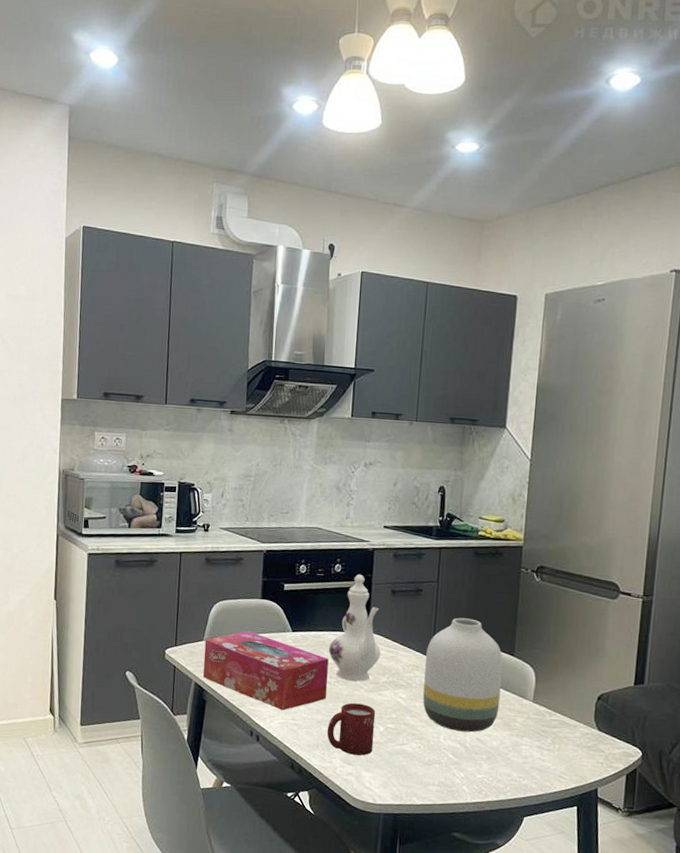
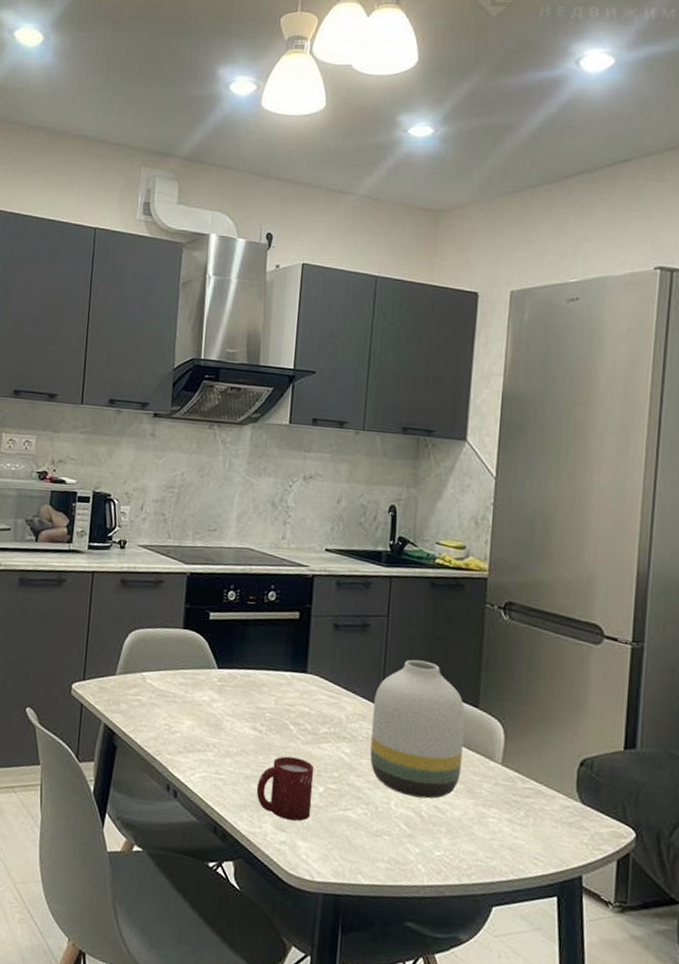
tissue box: present [203,630,329,711] -> none [114,665,260,762]
ewer: present [328,574,381,681] -> none [259,604,321,731]

